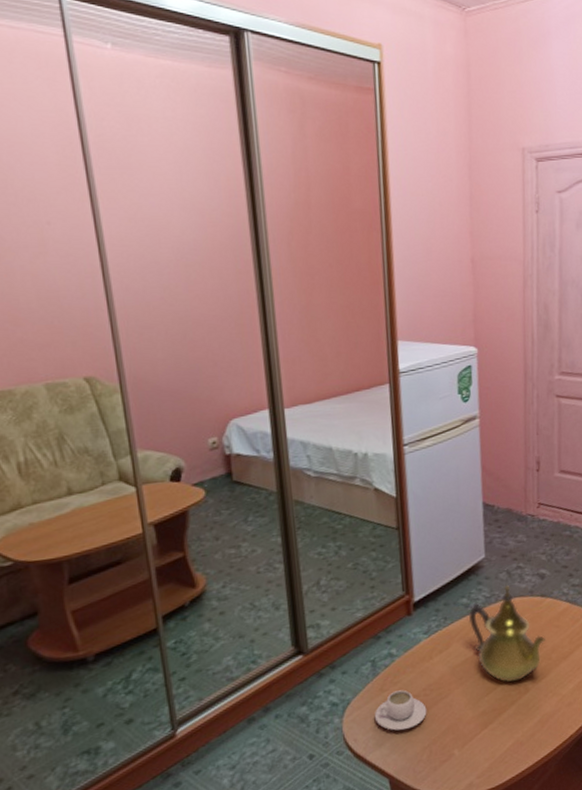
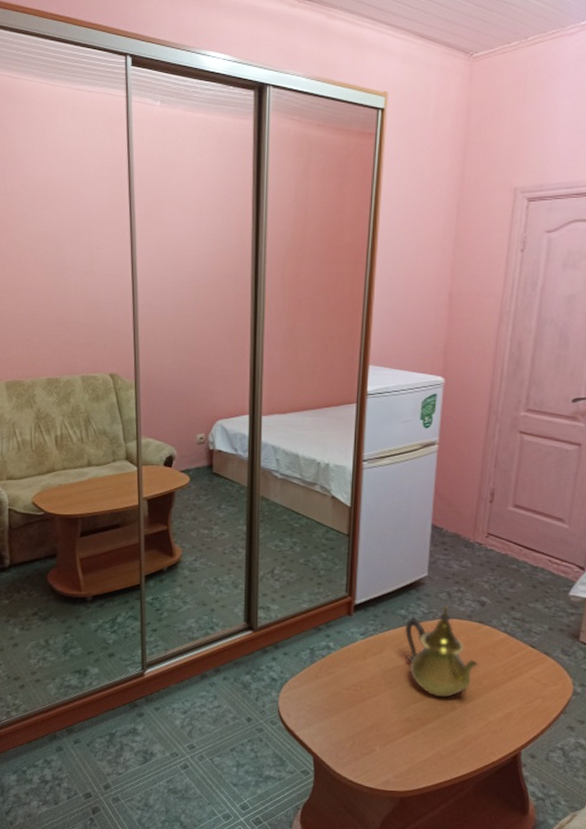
teacup: present [374,690,427,731] -> none [307,680,355,717]

